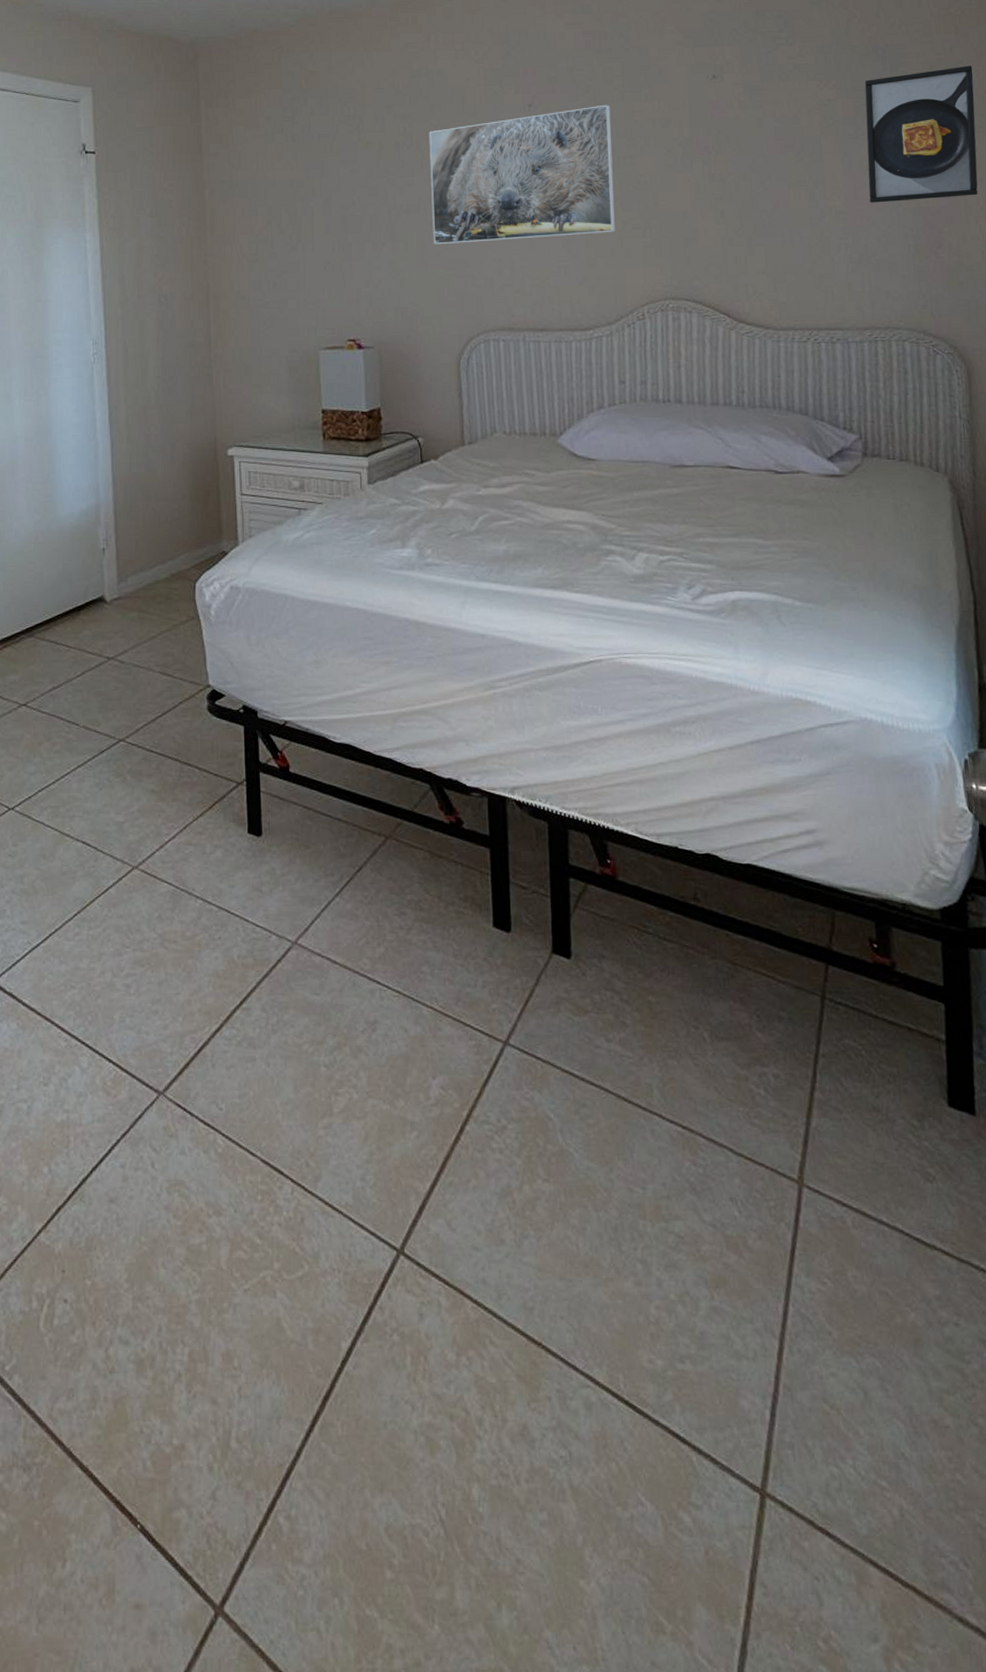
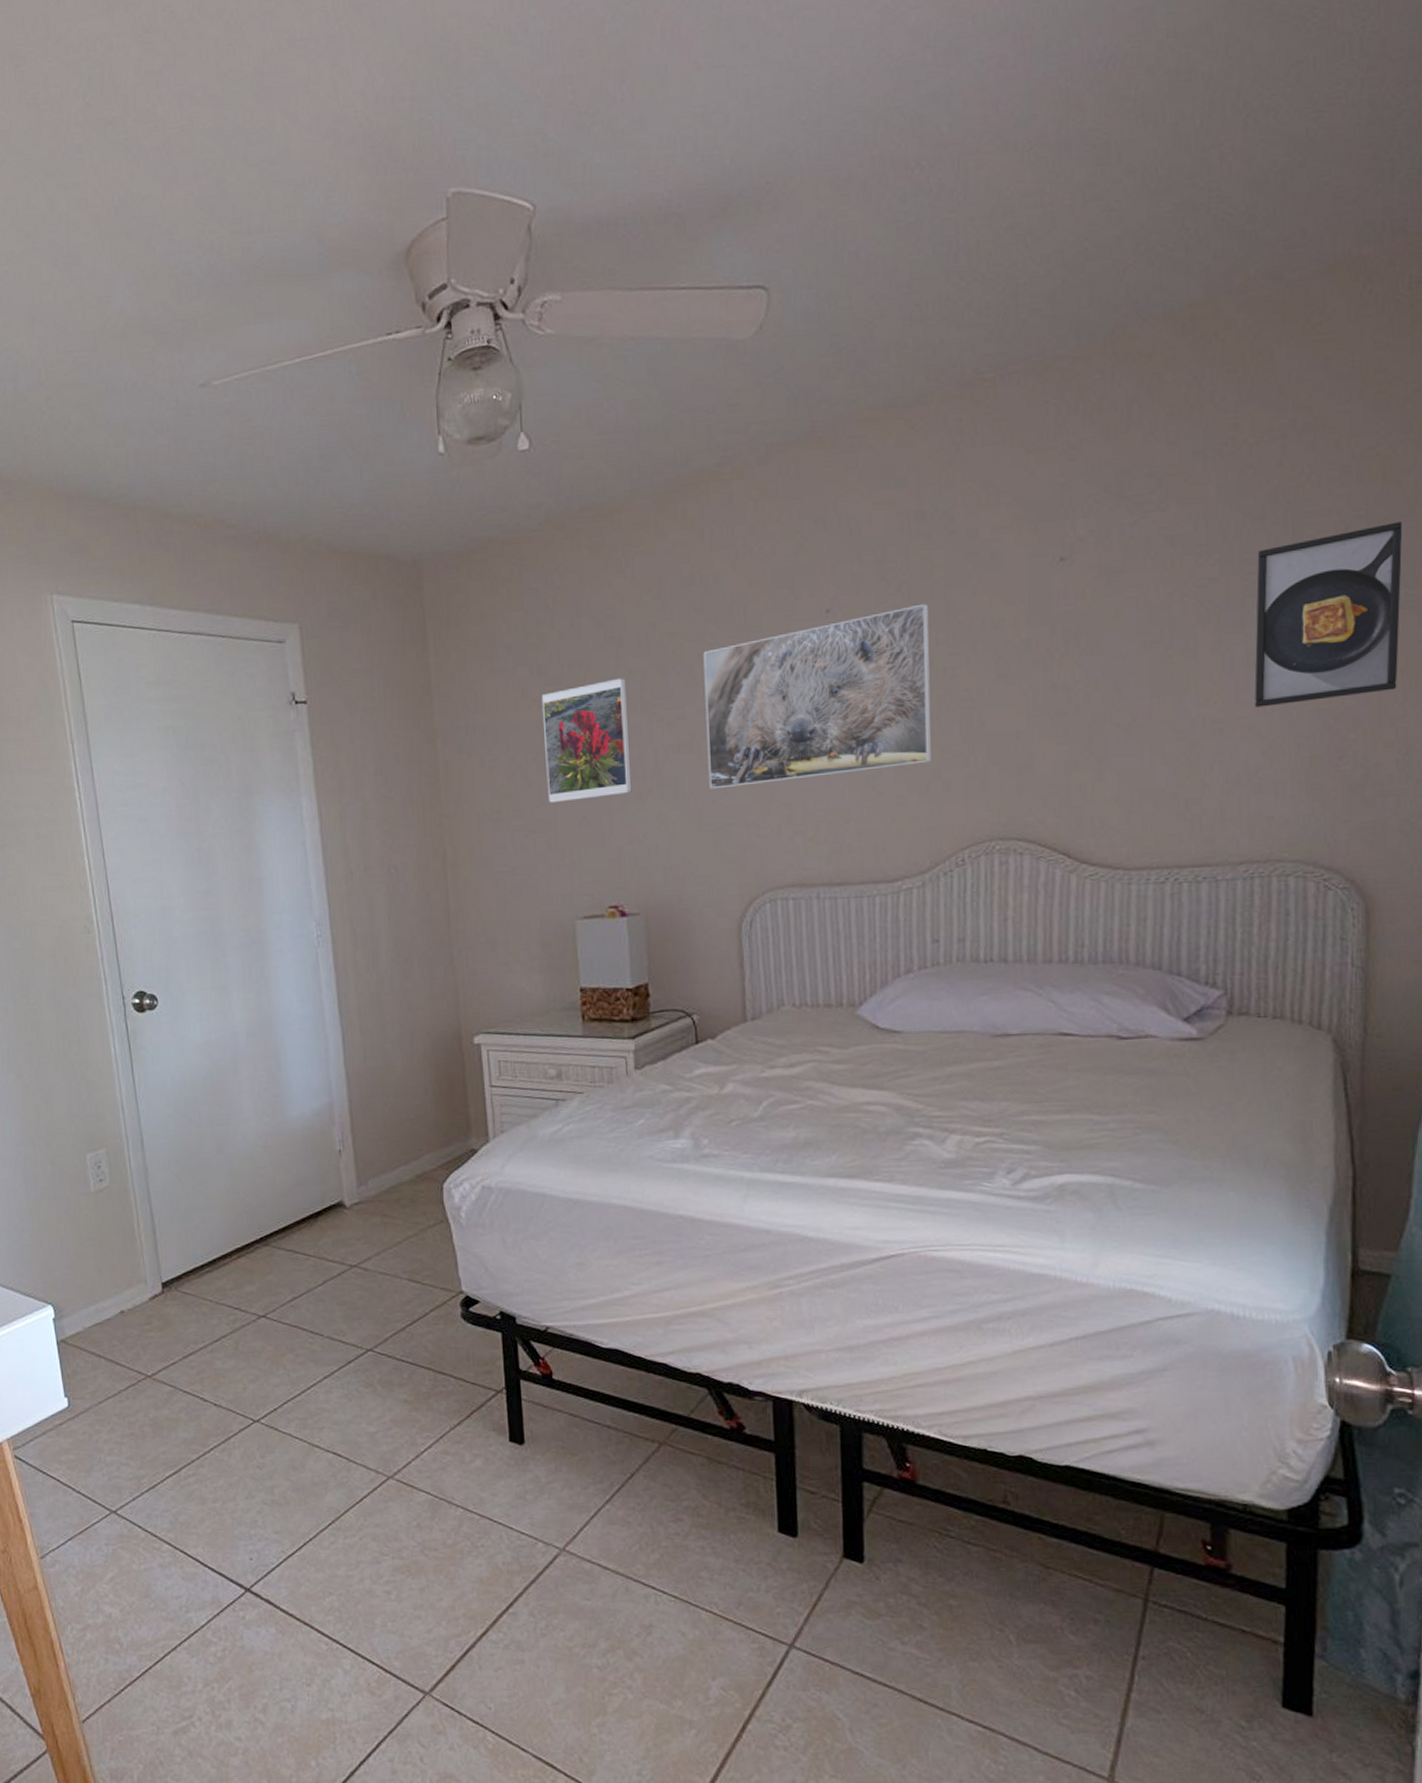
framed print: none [294,149,369,249] -> present [541,678,632,803]

